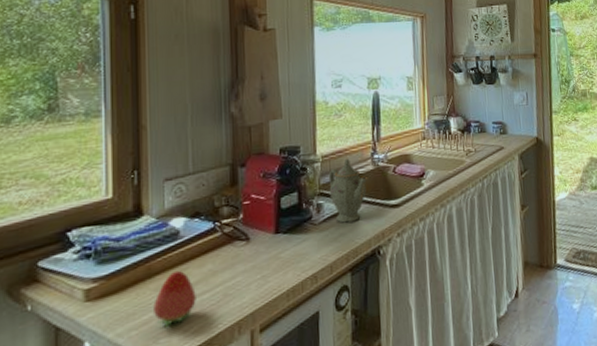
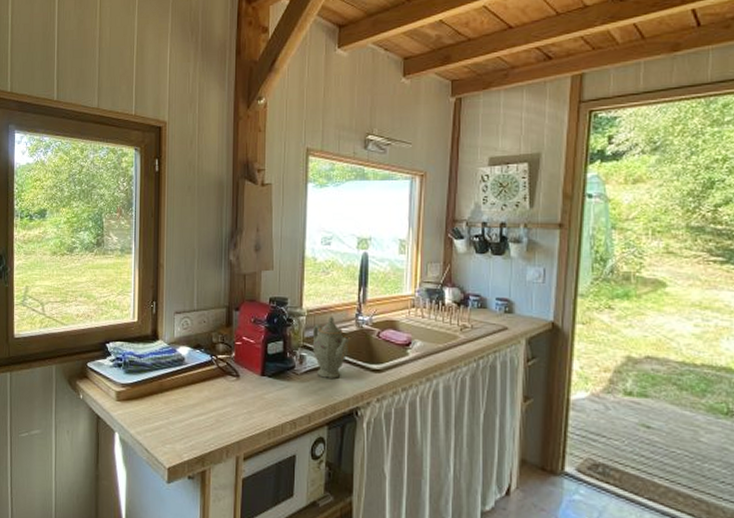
fruit: present [154,270,196,327] -> none [163,391,195,435]

